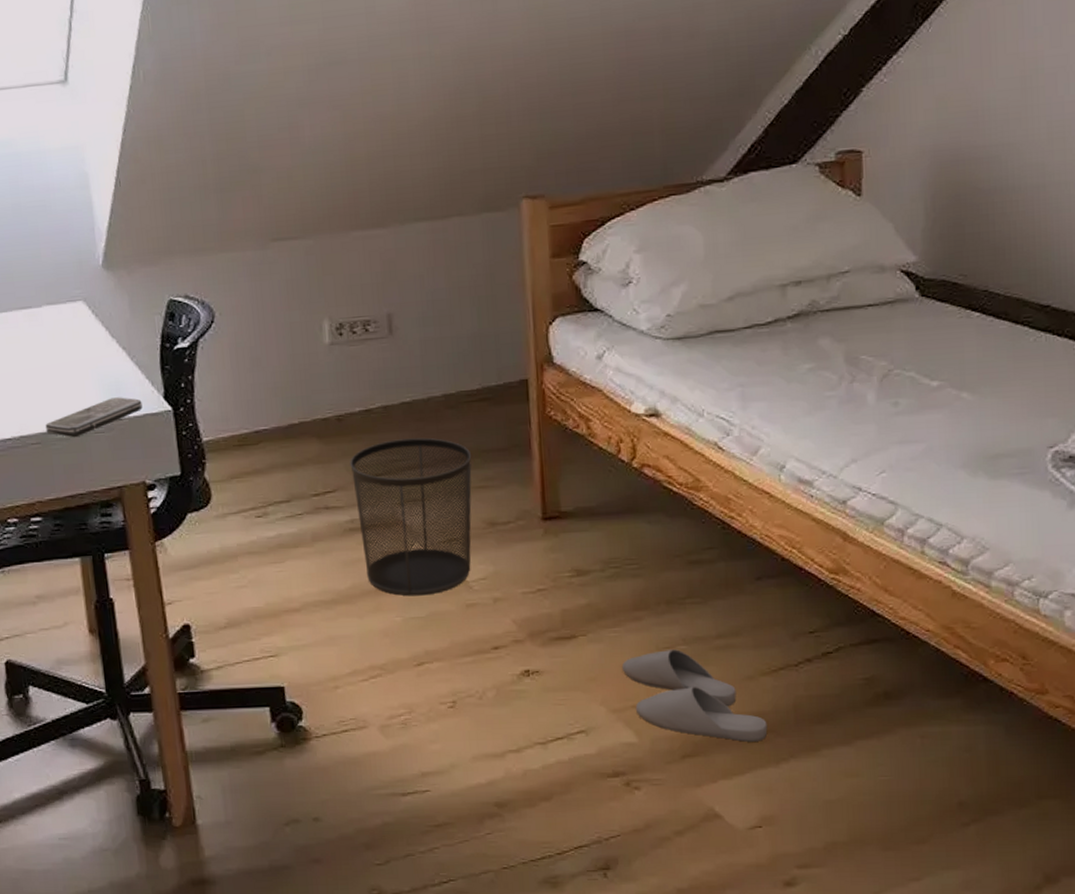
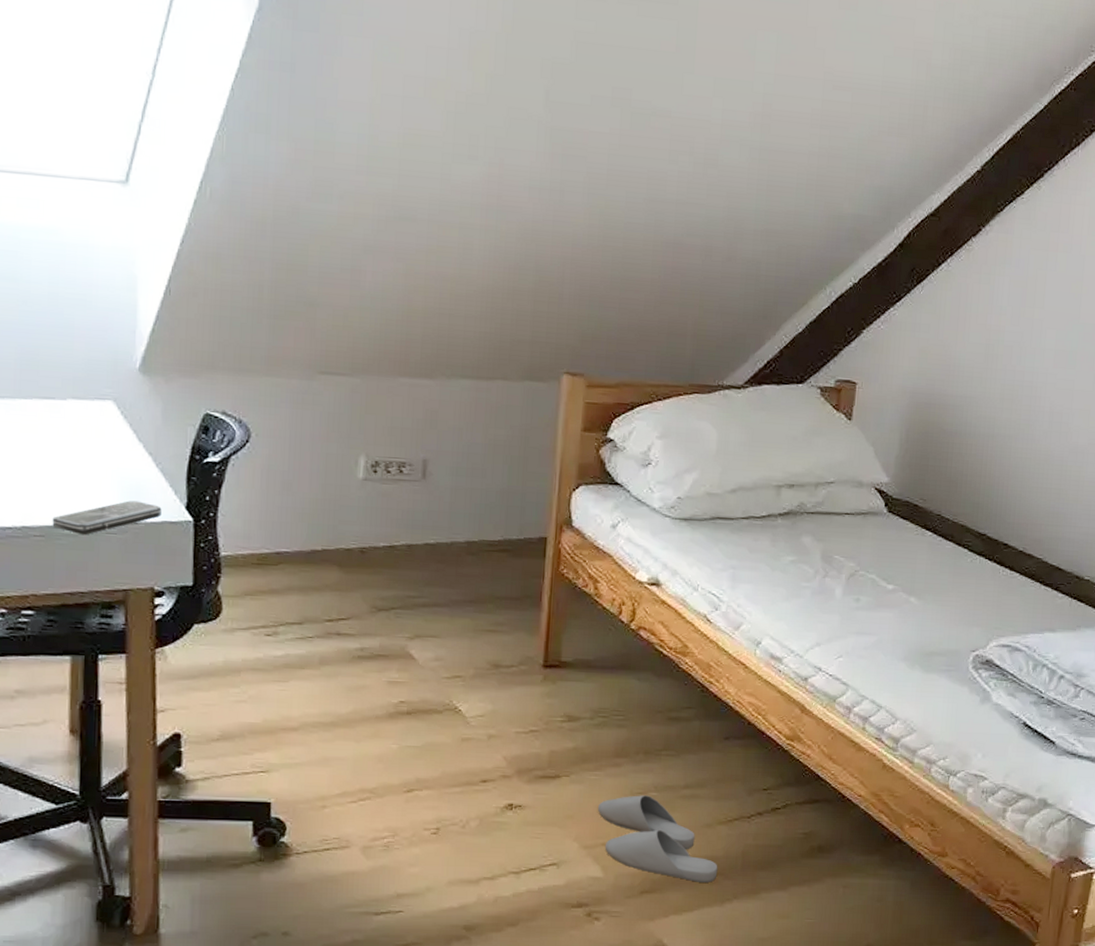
waste bin: present [350,437,472,596] -> none [367,577,486,727]

